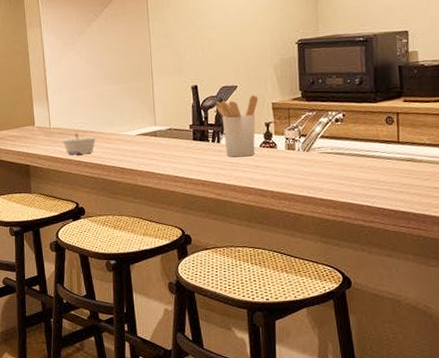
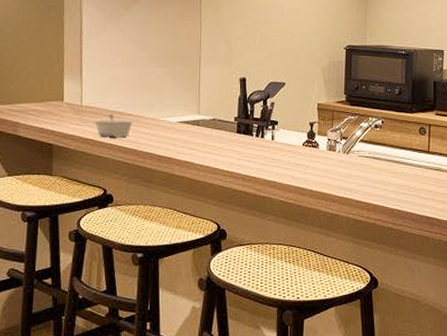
utensil holder: present [215,95,259,157] -> none [262,94,305,154]

